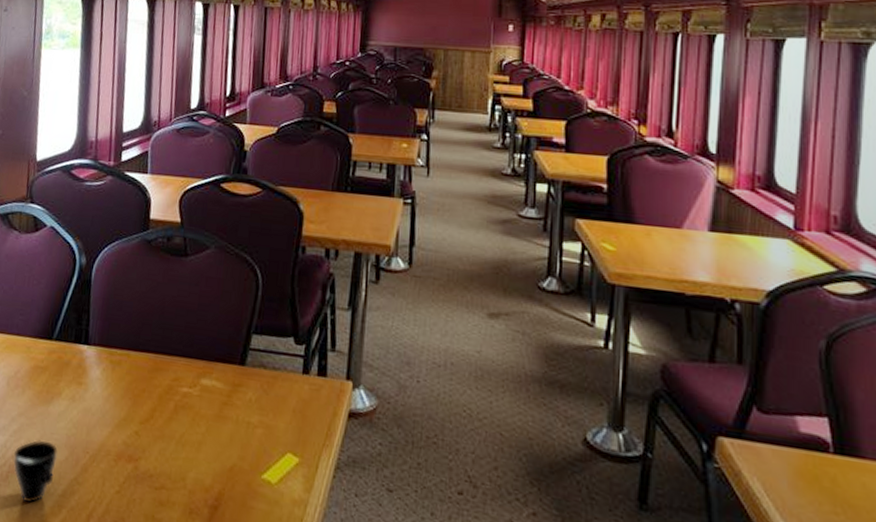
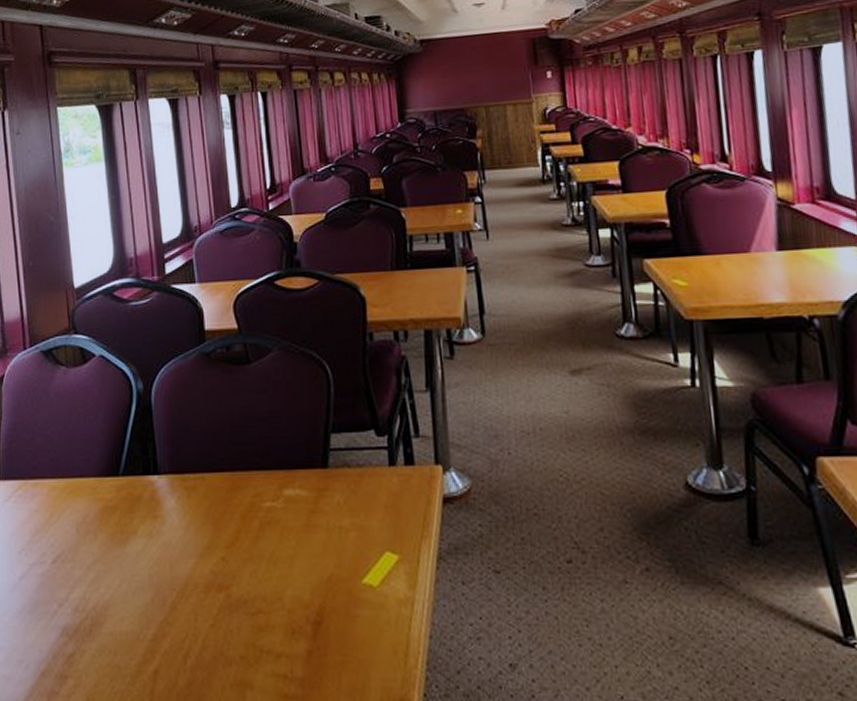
cup: present [13,439,58,503] -> none [94,585,142,654]

